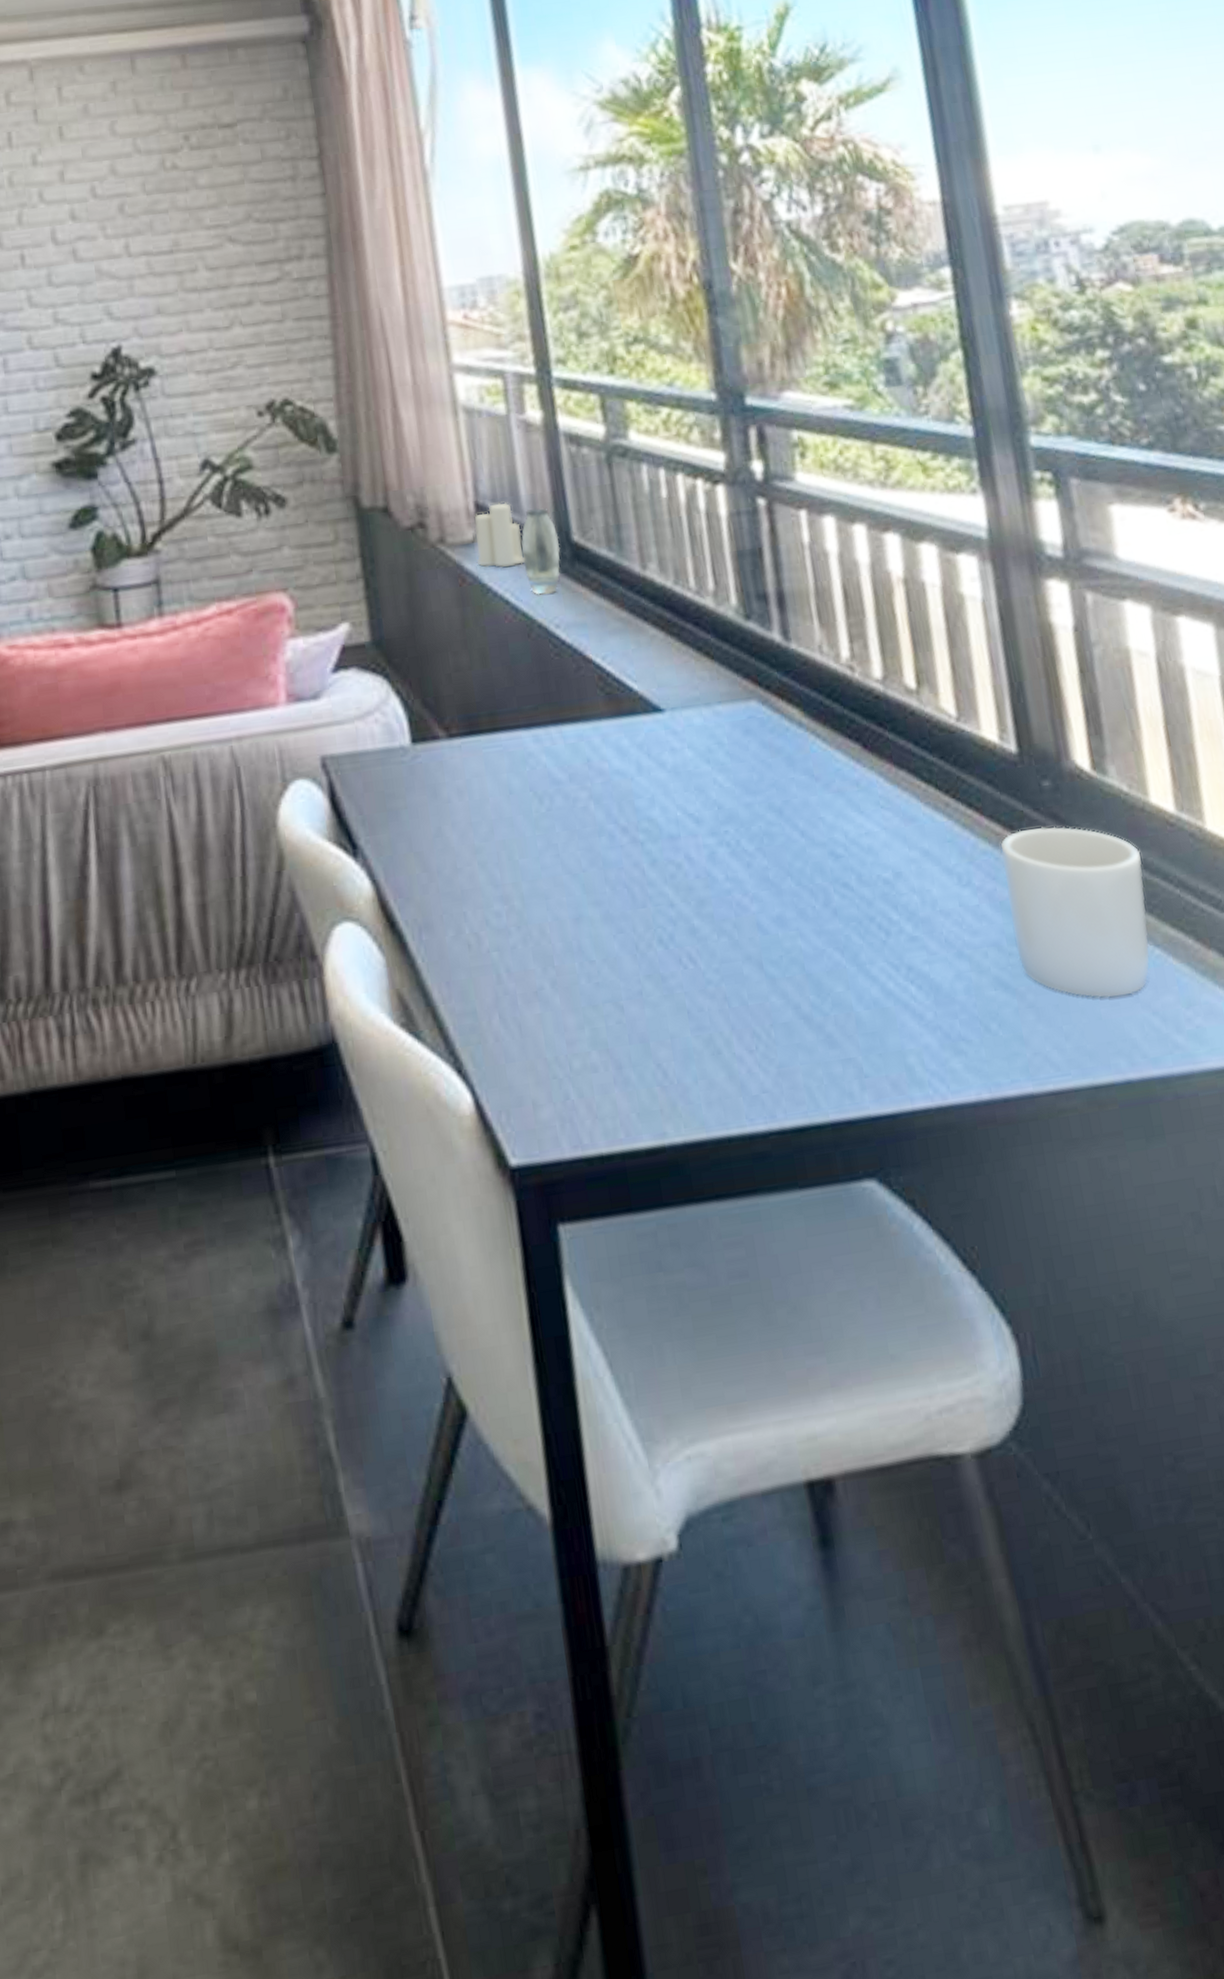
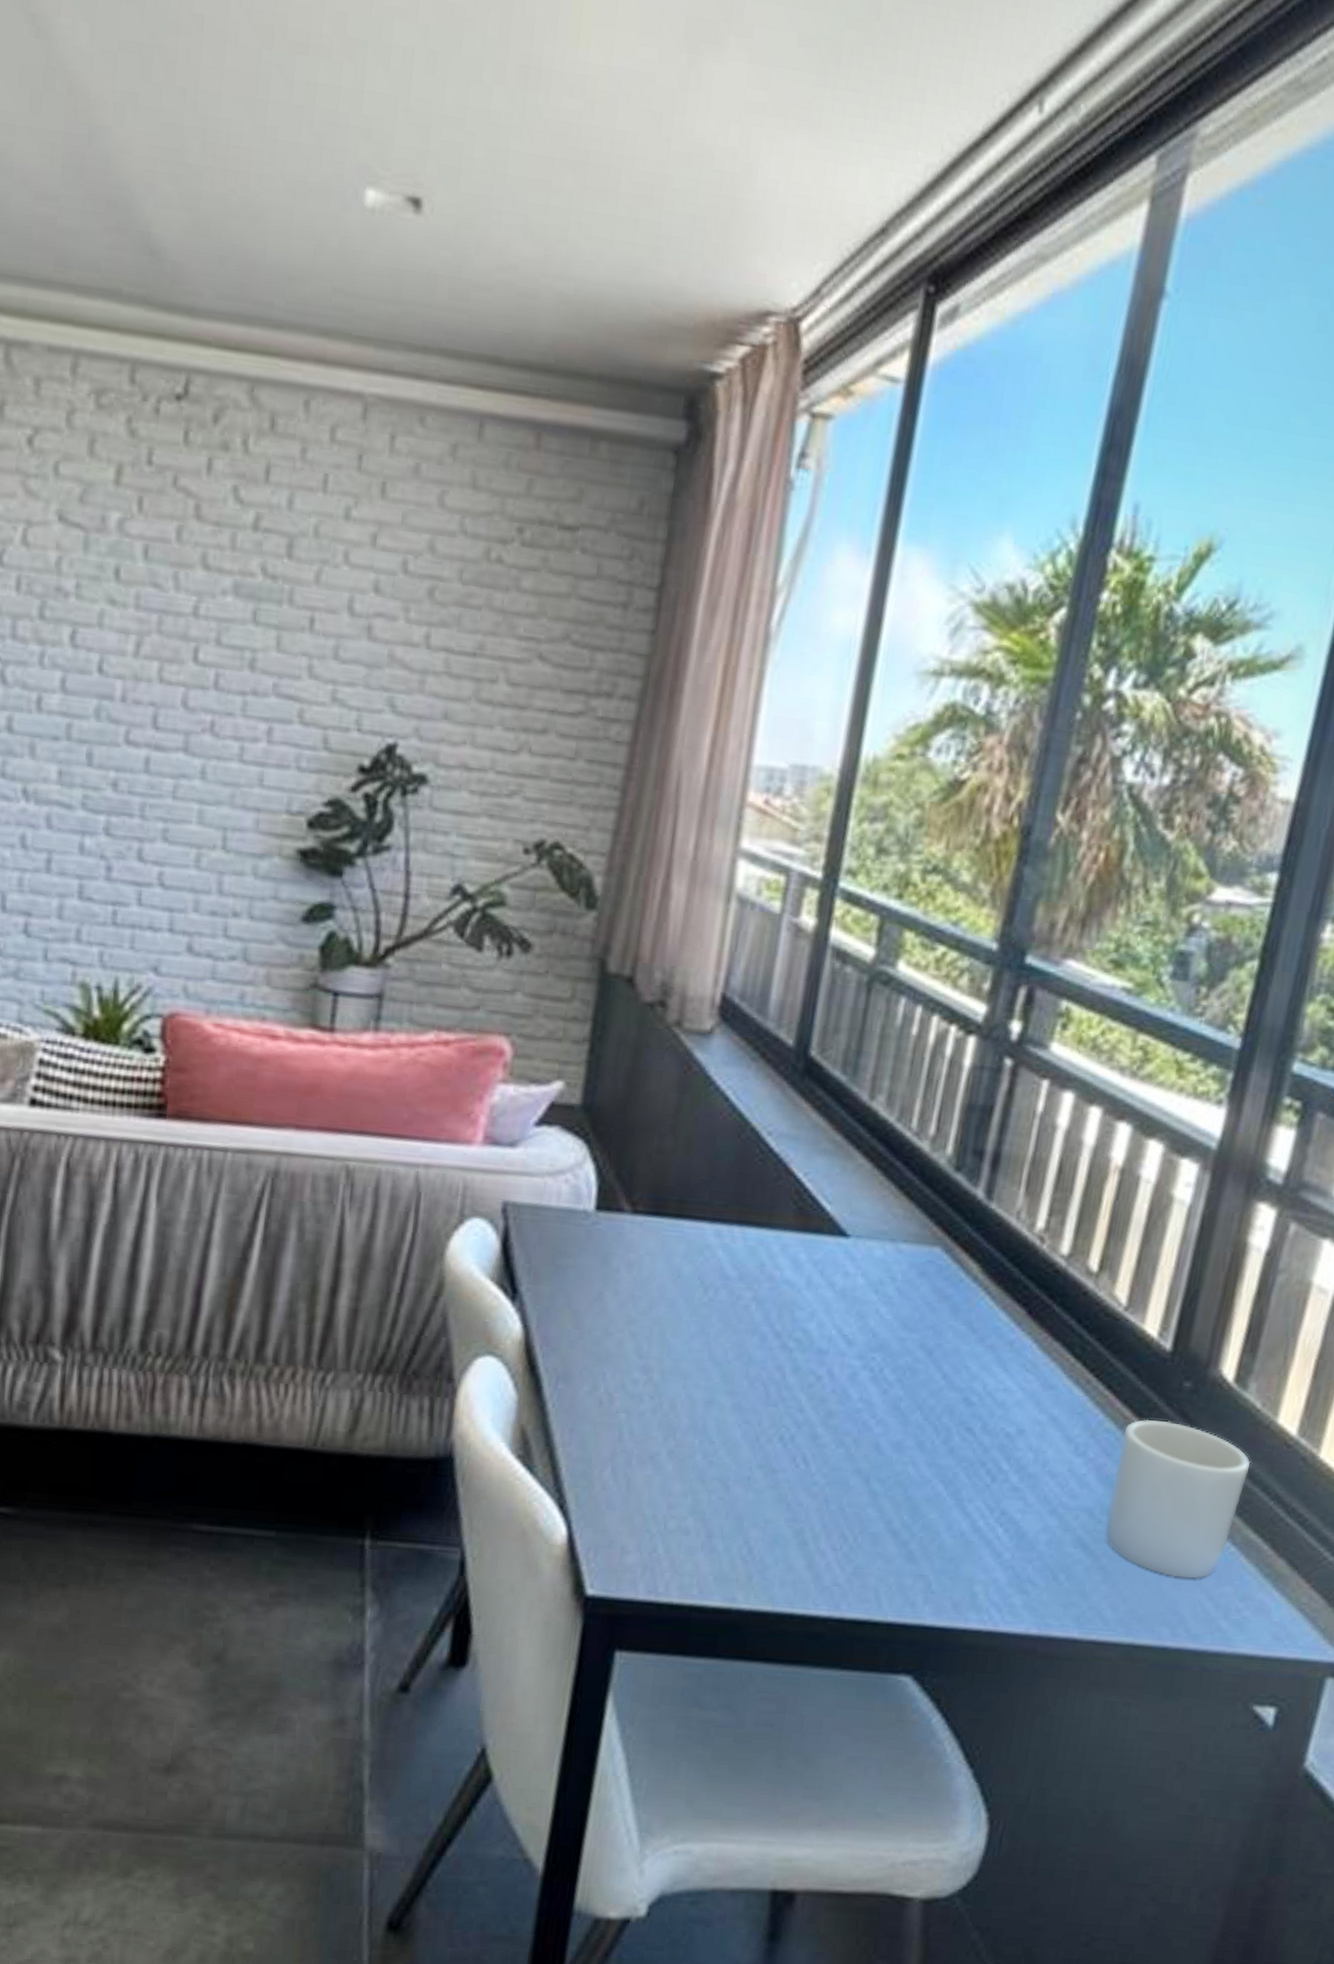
candle: present [474,502,525,568] -> none [707,999,762,1067]
vase: present [521,507,561,595] -> none [753,1014,797,1101]

